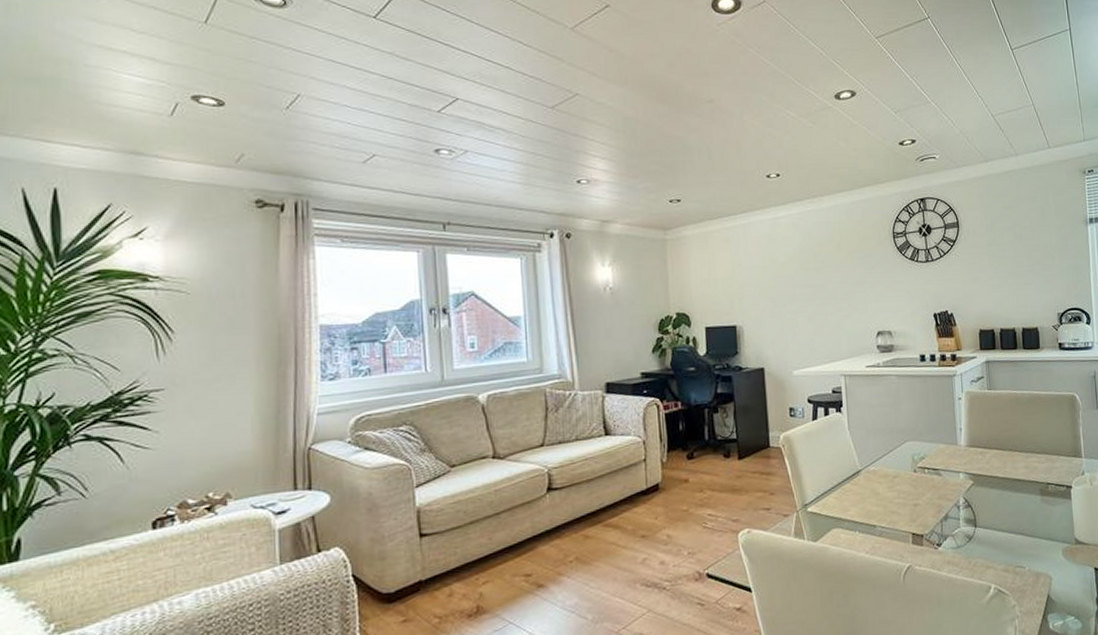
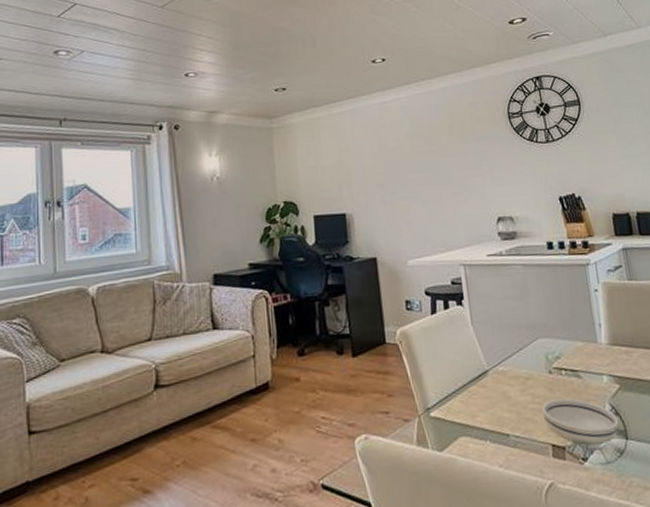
bowl: none [905,493,971,533] -> present [542,398,619,446]

